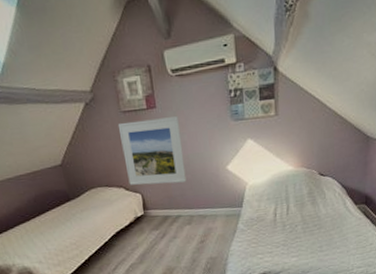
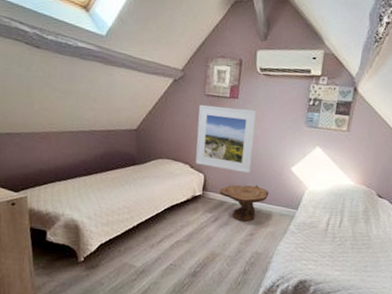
side table: none [161,192,211,231] -> present [220,184,269,222]

